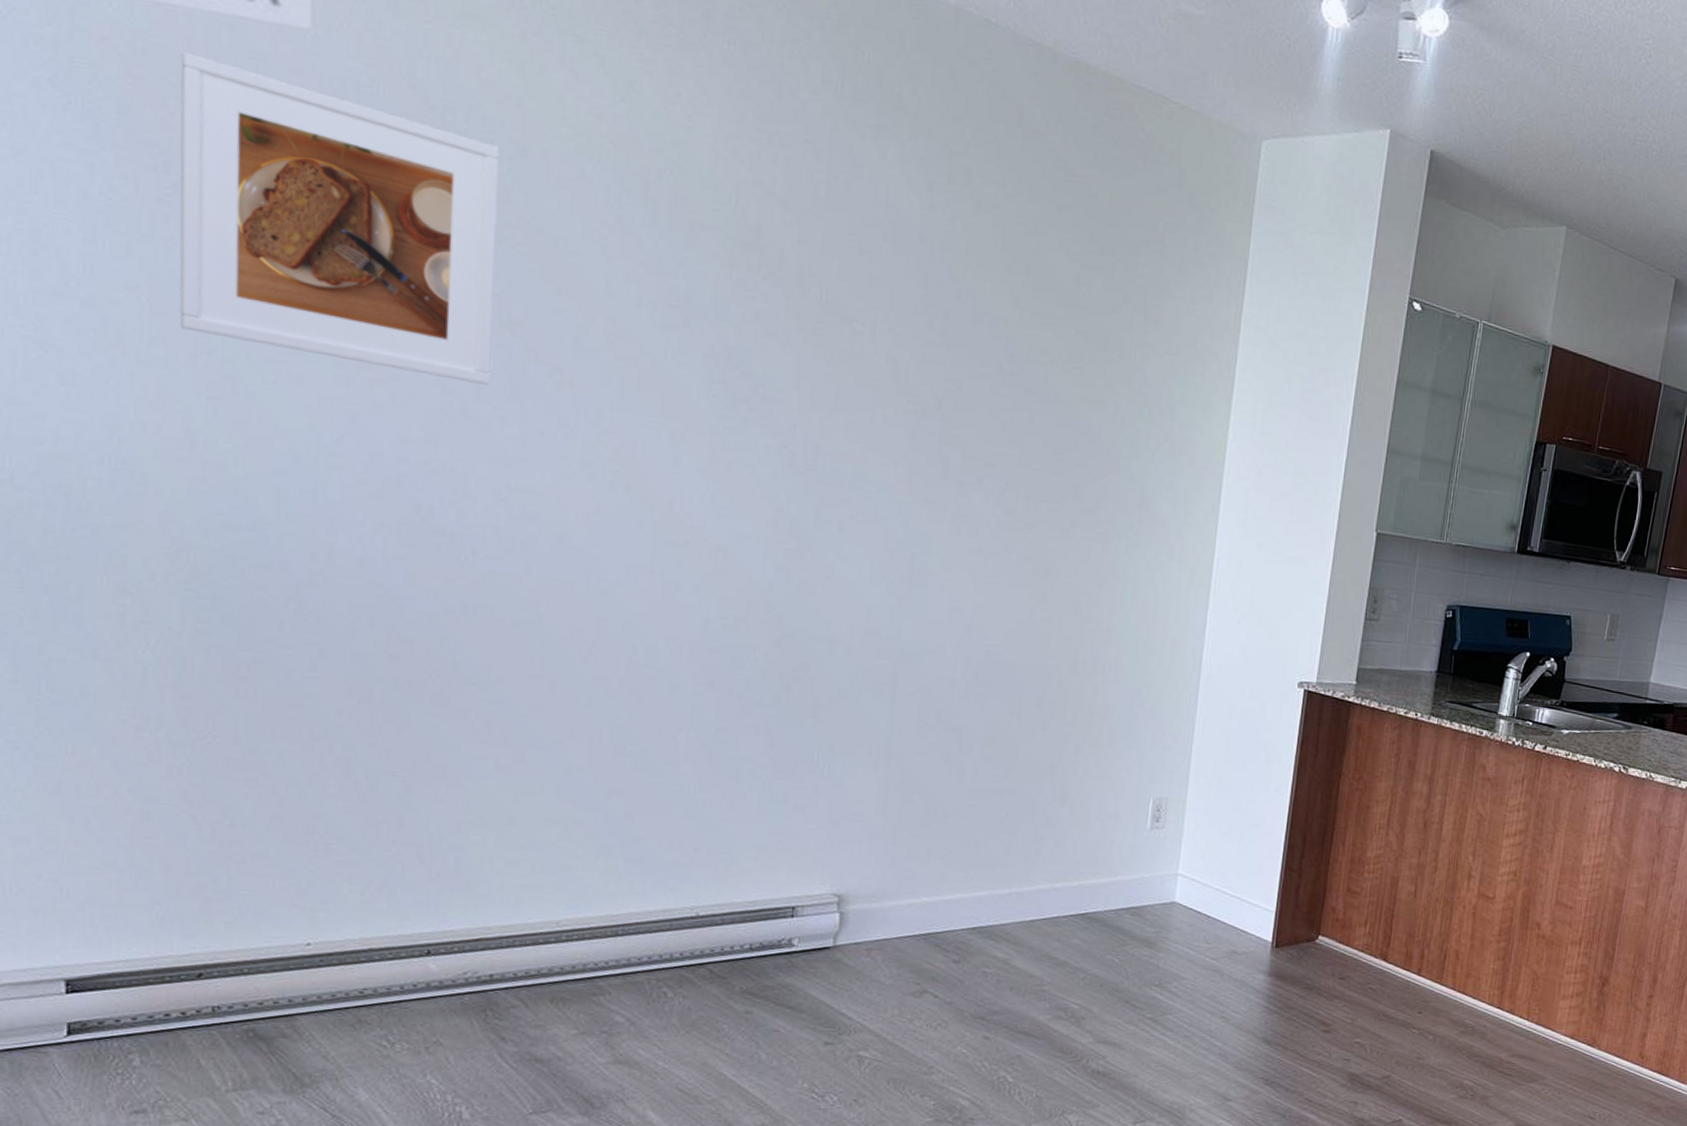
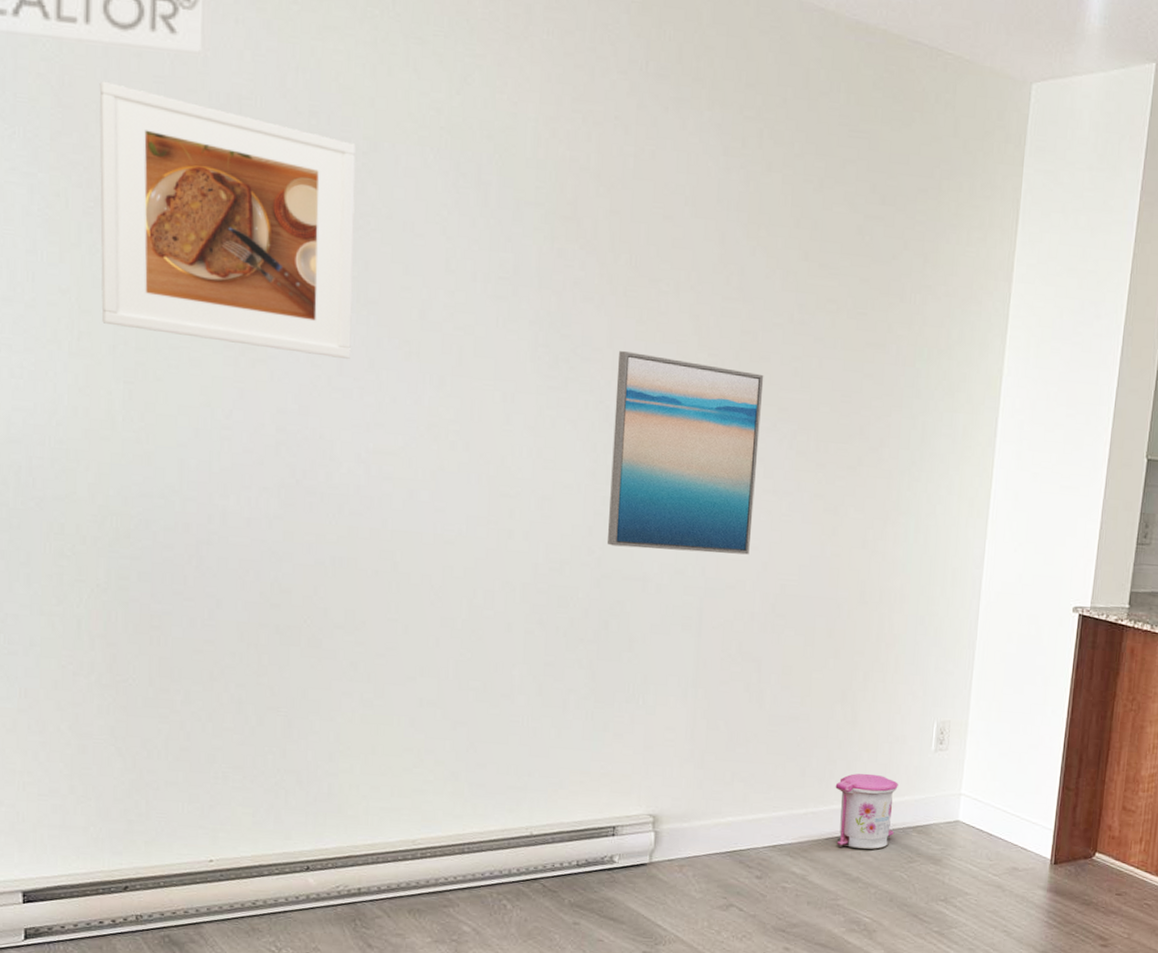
wall art: none [790,393,970,618] -> present [608,351,764,555]
trash can: none [1042,851,1111,932] -> present [835,773,898,849]

